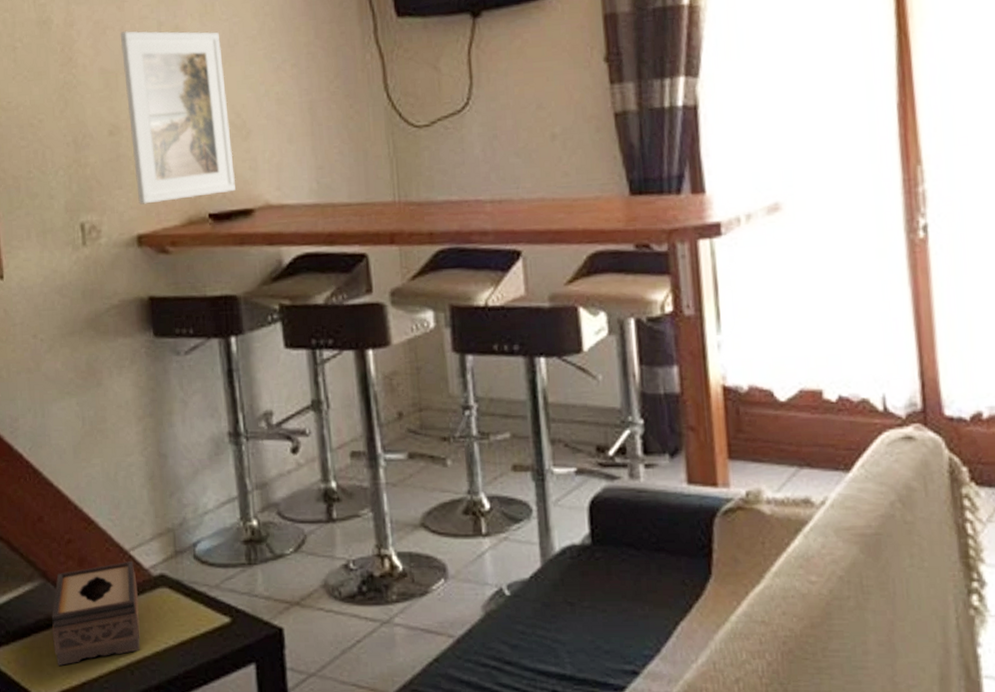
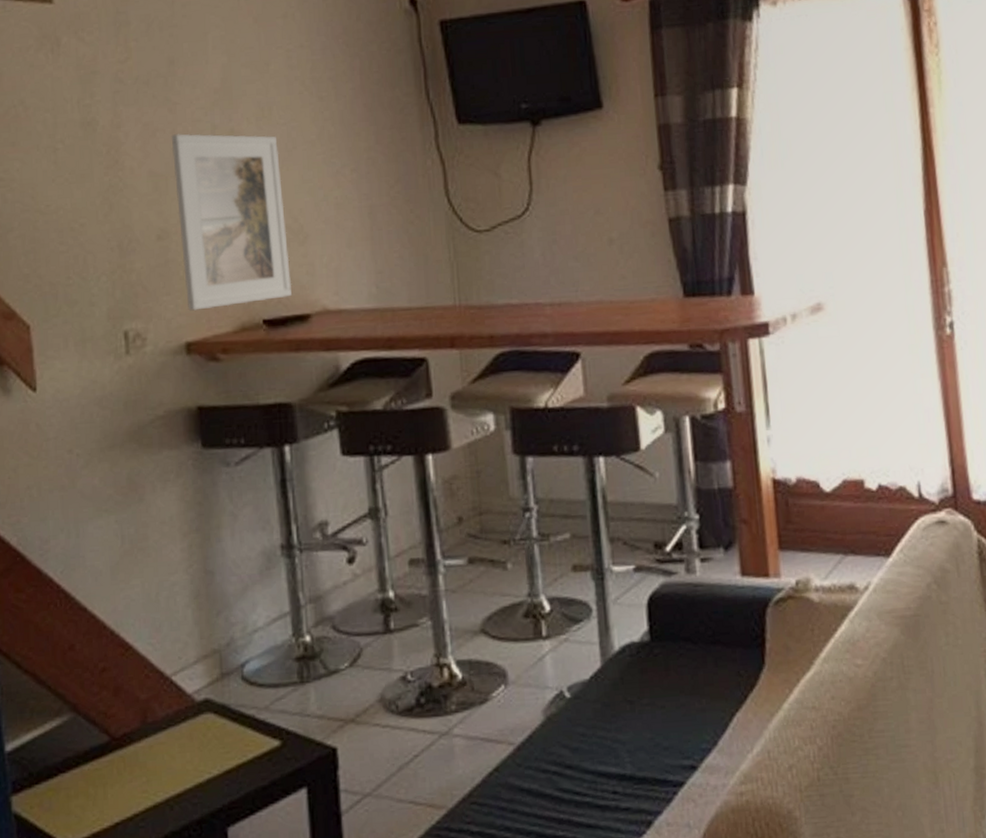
tissue box: present [51,560,140,666] -> none [81,686,181,807]

